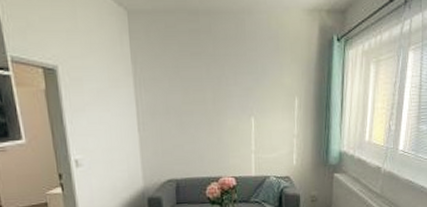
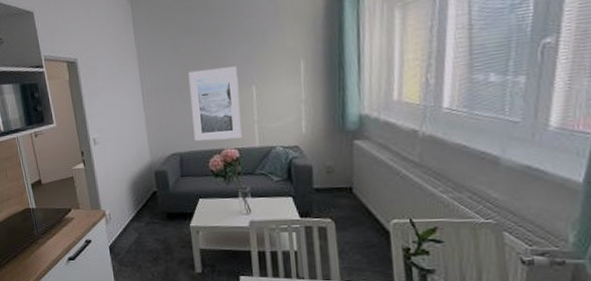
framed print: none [188,96,239,168] -> present [188,66,242,141]

